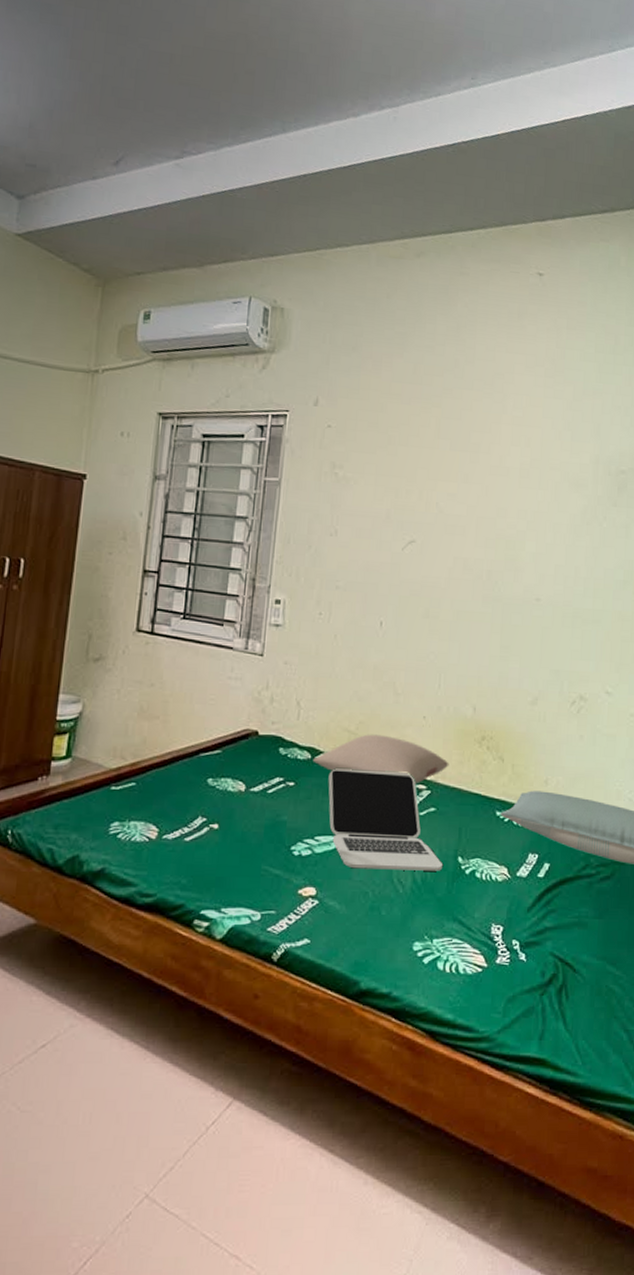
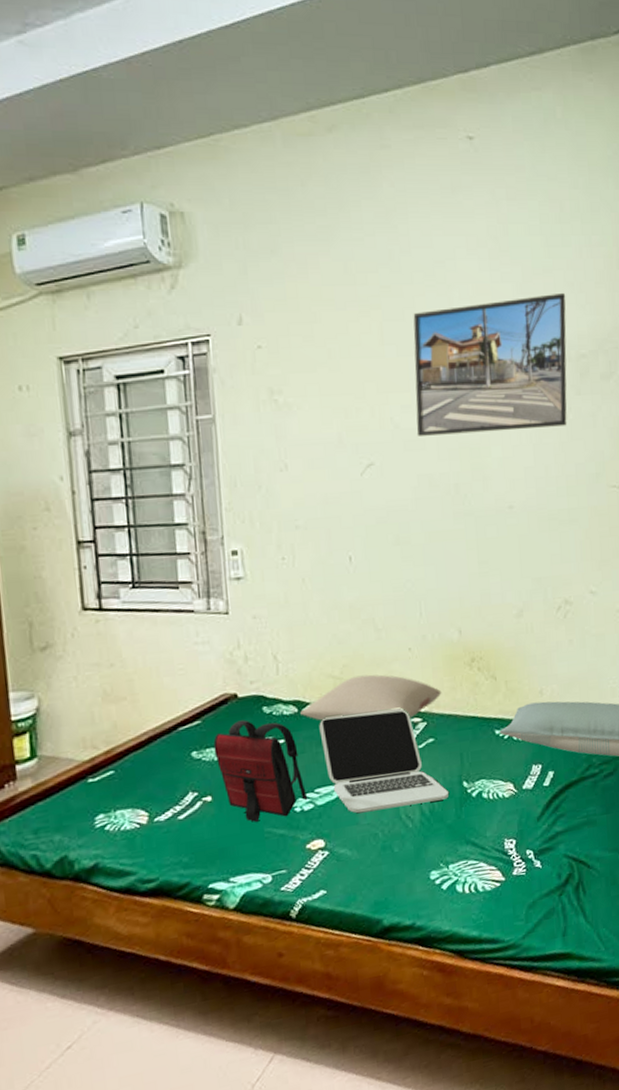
backpack: none [228,757,307,858] -> present [213,720,308,822]
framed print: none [458,413,612,533] -> present [413,292,567,436]

